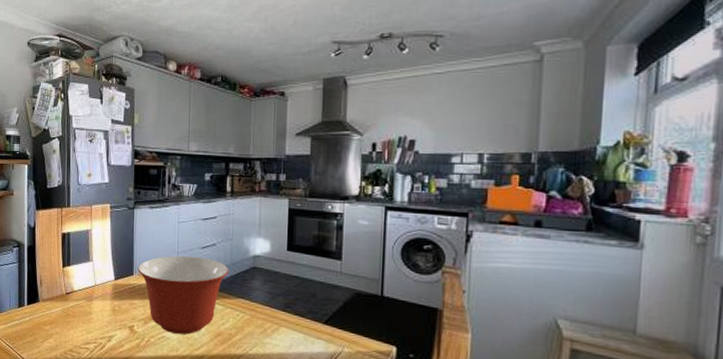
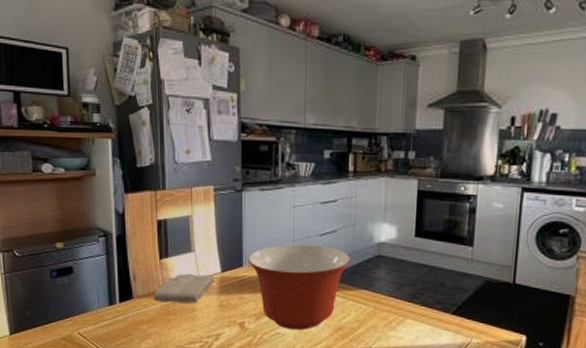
washcloth: none [56,280,109,307] -> present [153,273,214,303]

